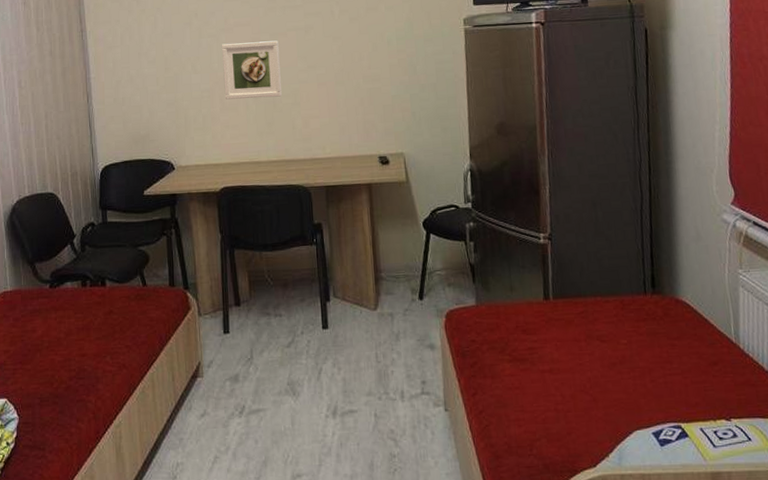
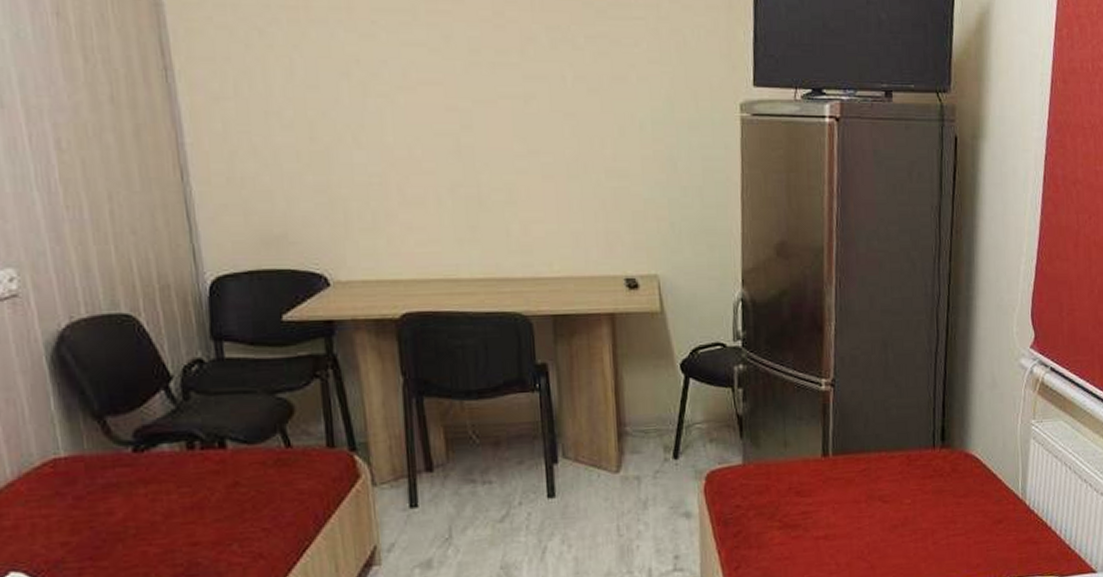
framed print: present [222,40,282,100] -> none [399,108,490,191]

